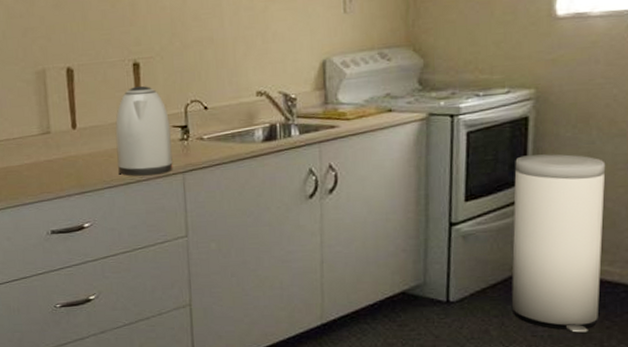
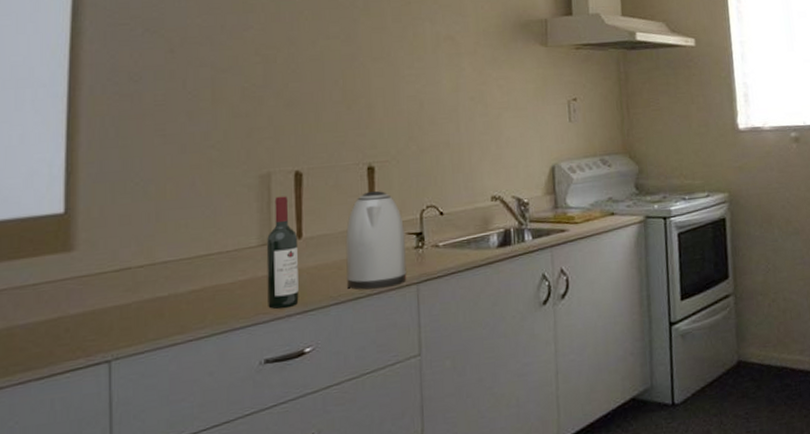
wine bottle: none [45,90,77,190] -> present [266,196,299,310]
pedal bin: present [511,154,606,334] -> none [718,251,797,425]

